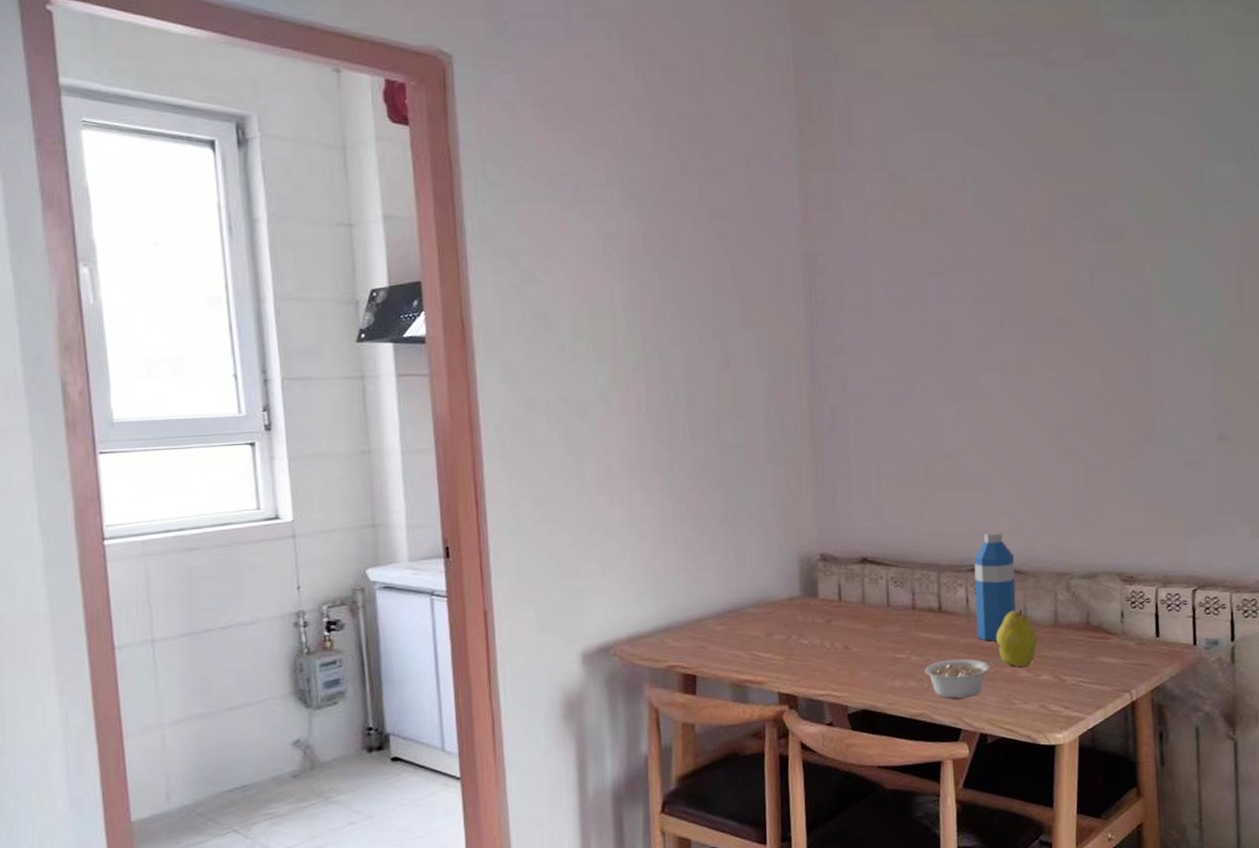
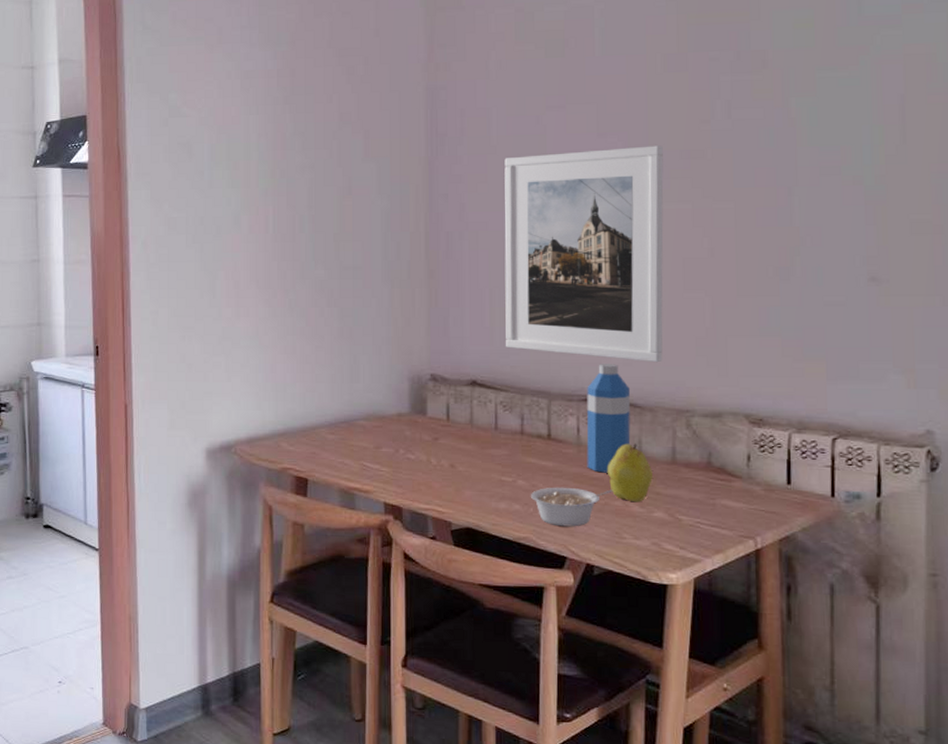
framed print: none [885,313,1043,529] -> present [504,145,664,363]

